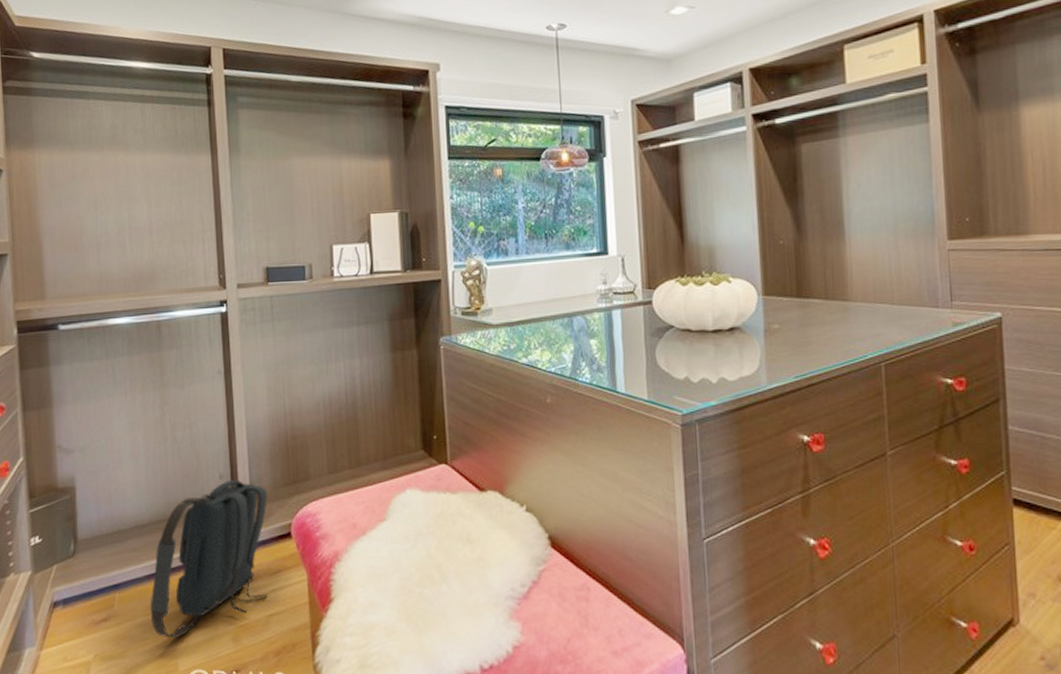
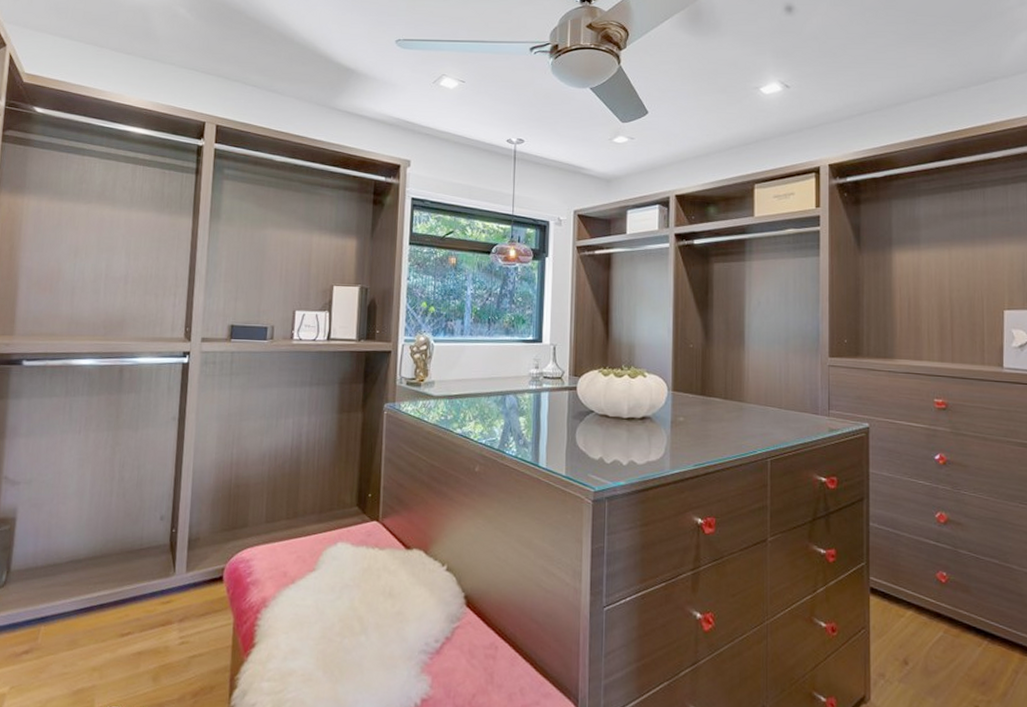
backpack: present [150,479,269,638] -> none [73,521,205,675]

